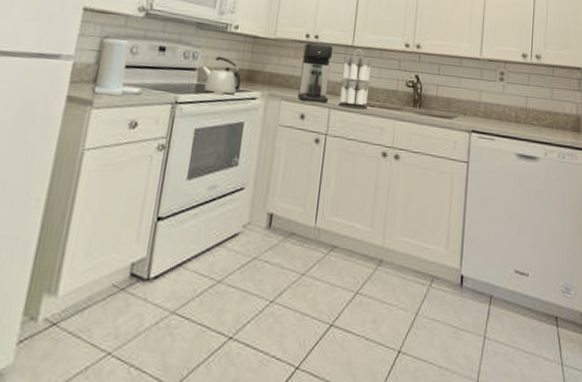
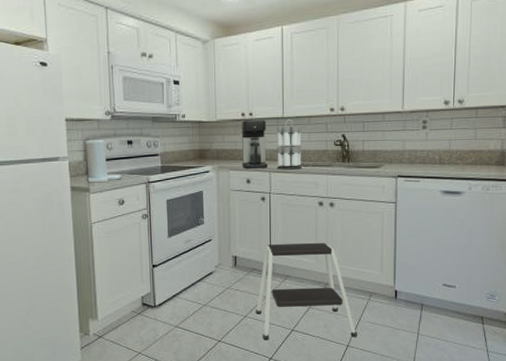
kettle: present [201,56,242,95] -> none [162,142,195,173]
step stool: none [286,201,413,339] -> present [256,242,357,340]

